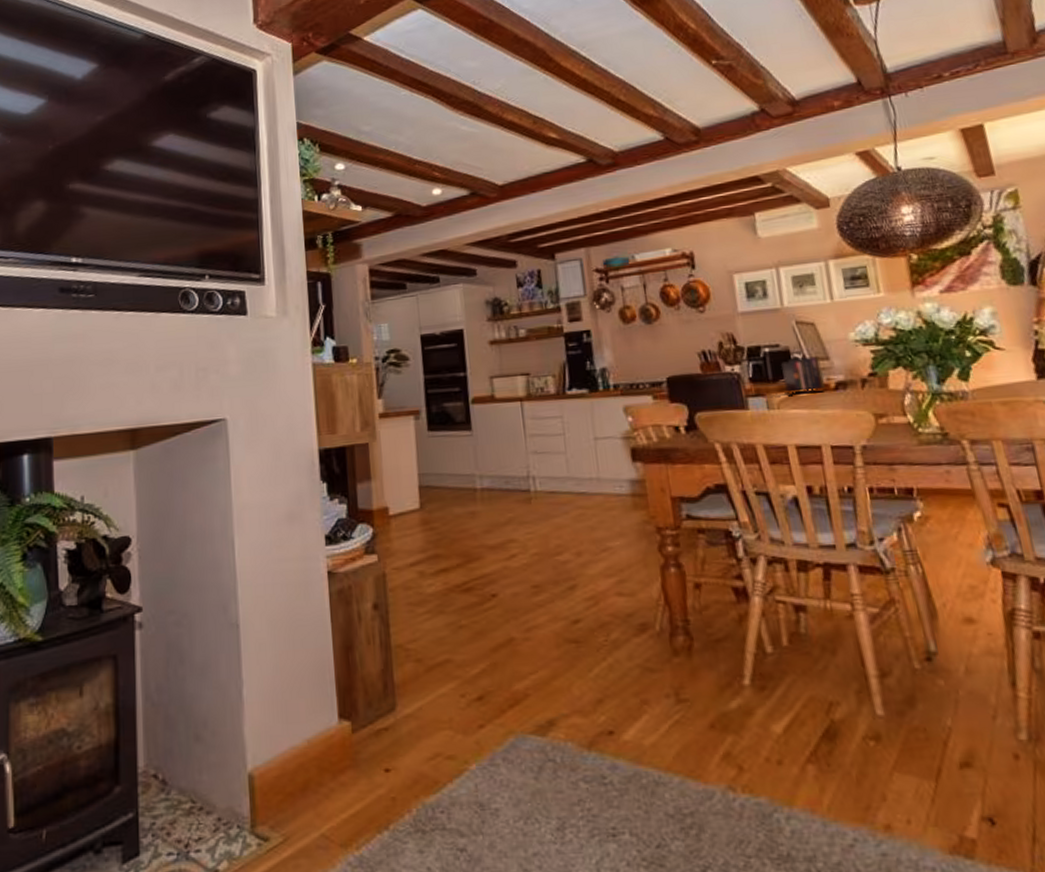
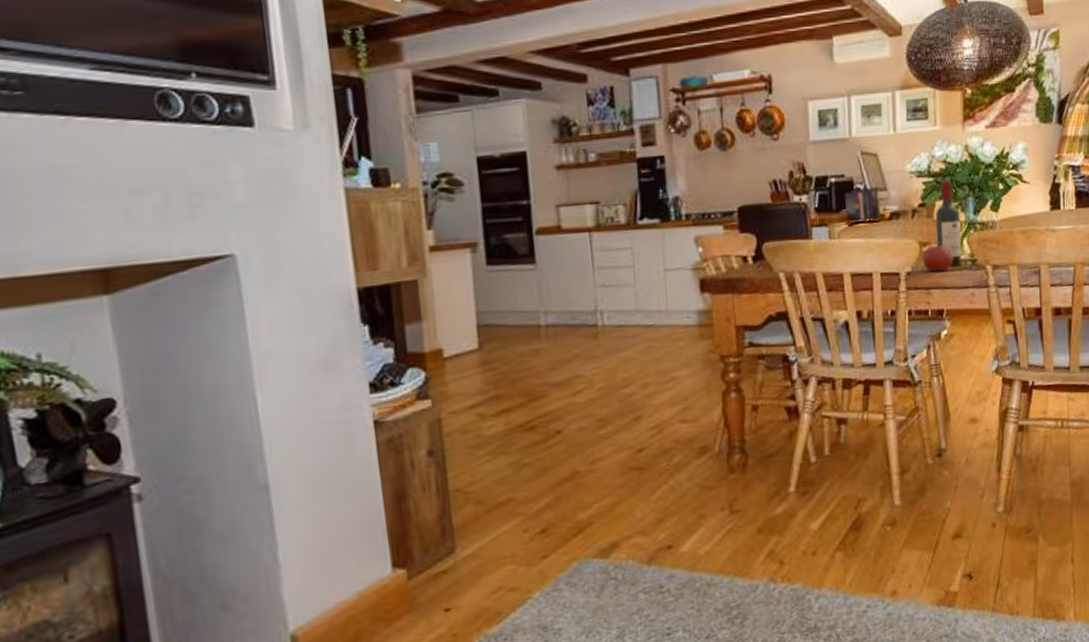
fruit: none [878,413,919,446] -> present [922,242,954,272]
wine bottle: none [889,348,929,441] -> present [935,181,962,267]

